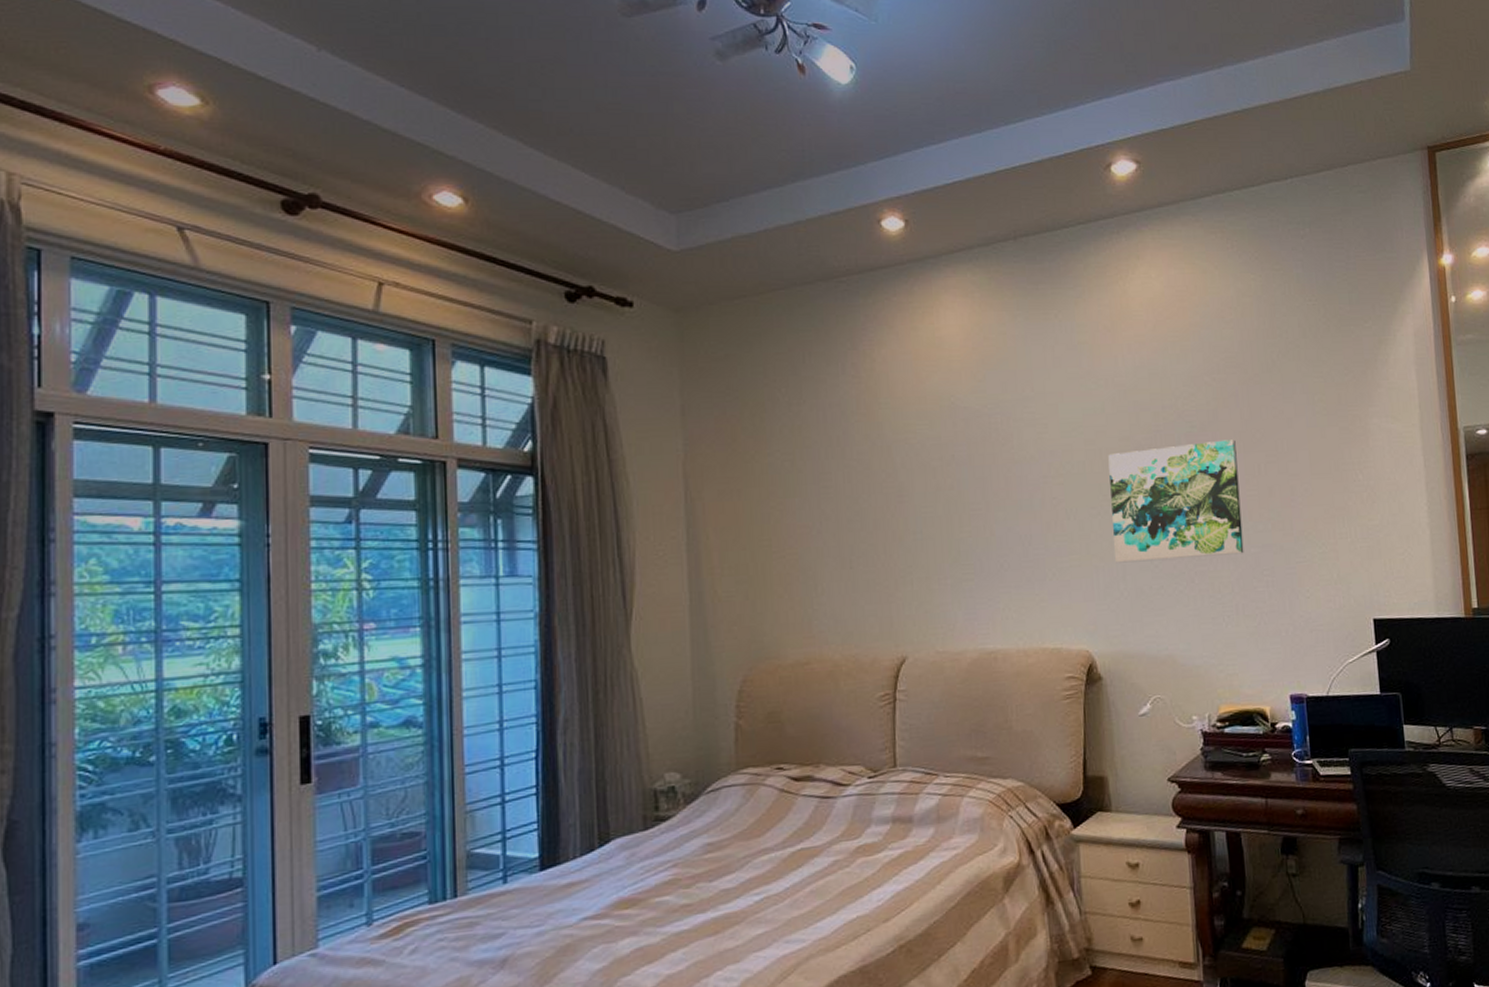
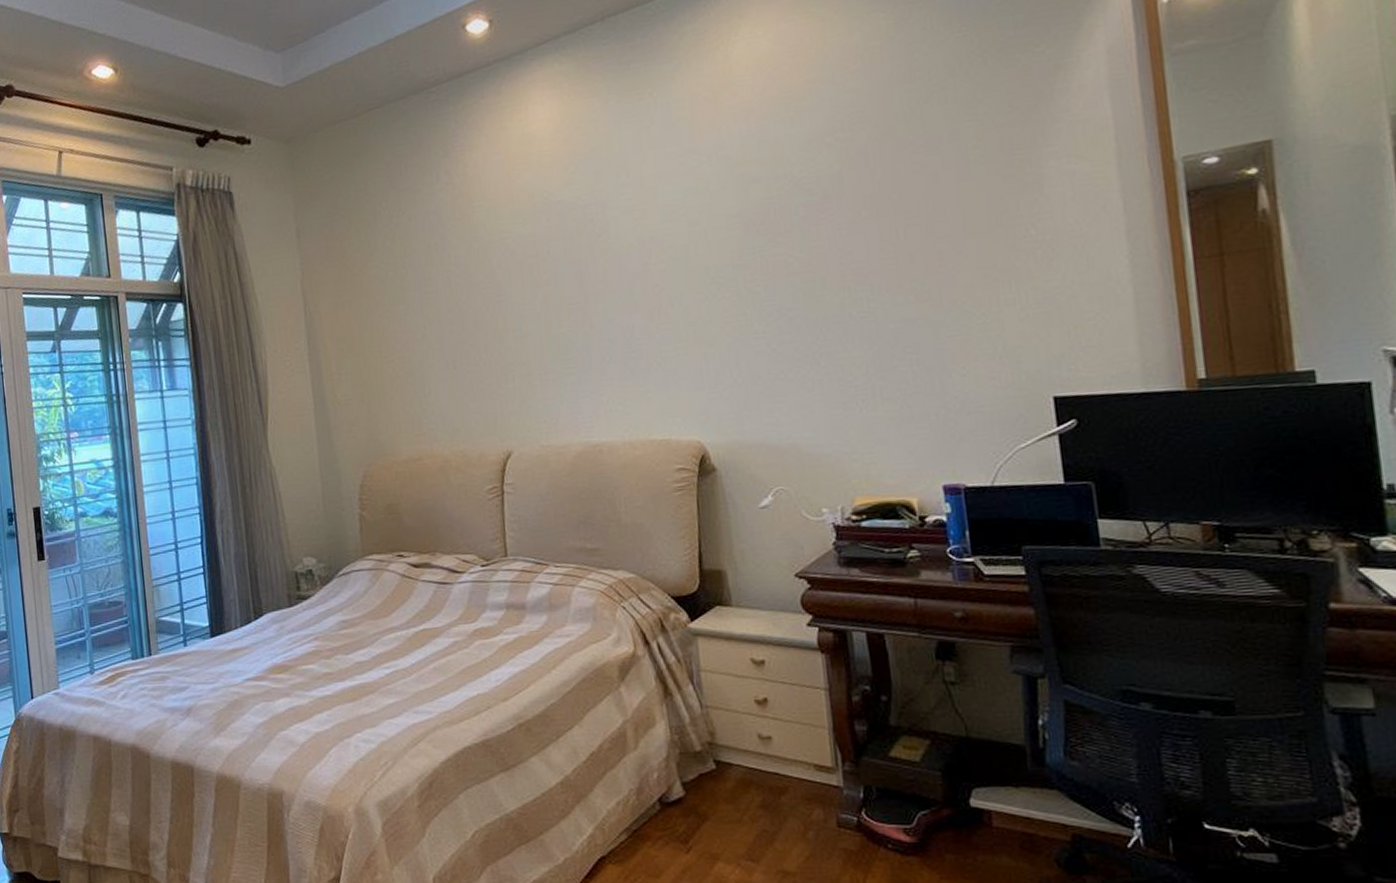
wall art: present [1108,439,1244,563] -> none [714,204,880,349]

